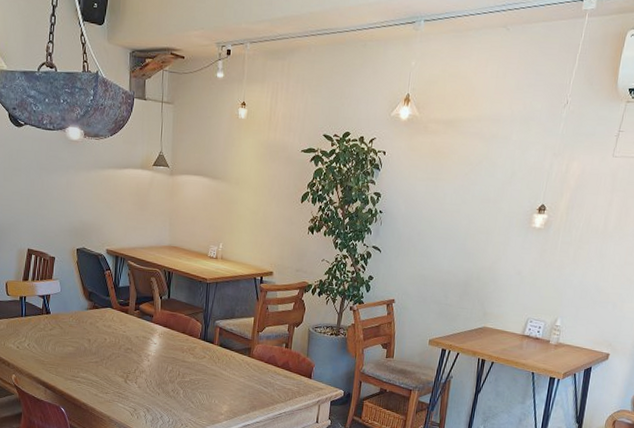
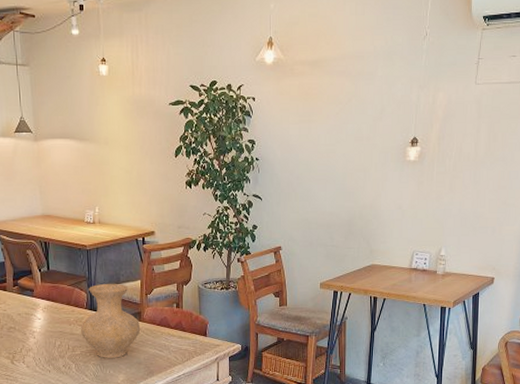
vase: none [191,317,249,389] -> present [80,283,141,358]

